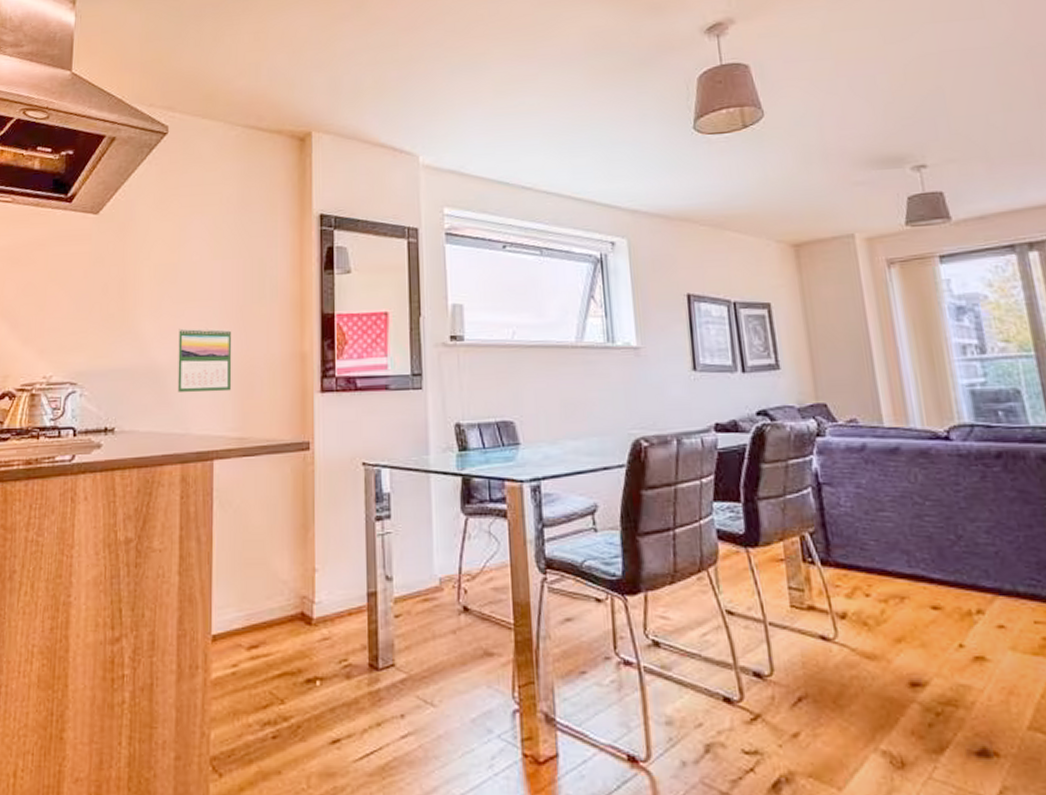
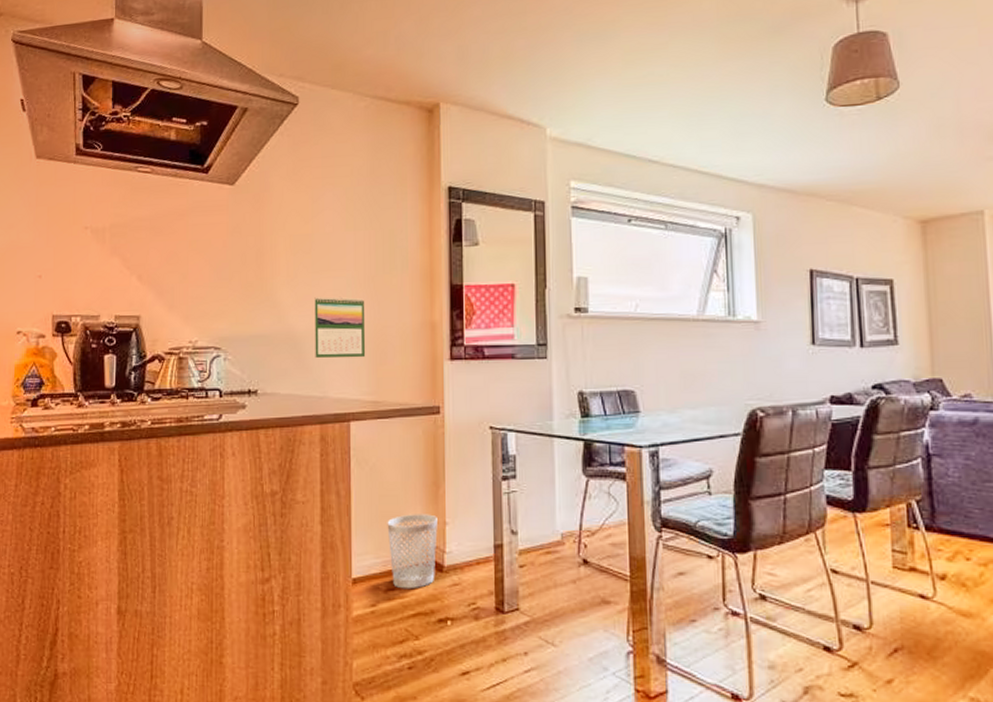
wastebasket: none [251,560,306,646] -> present [387,514,438,589]

